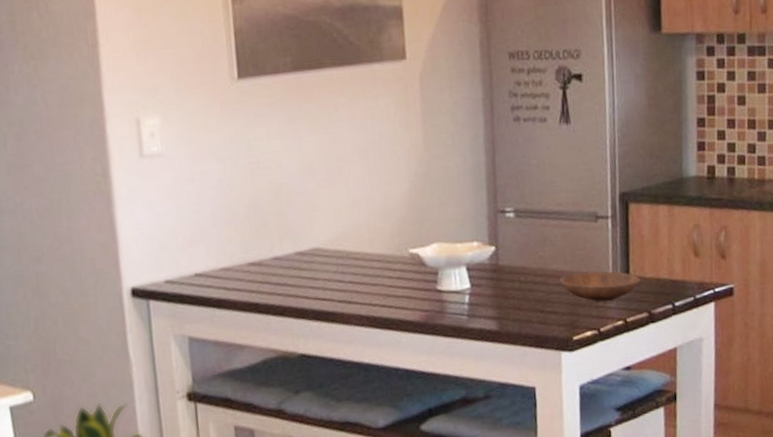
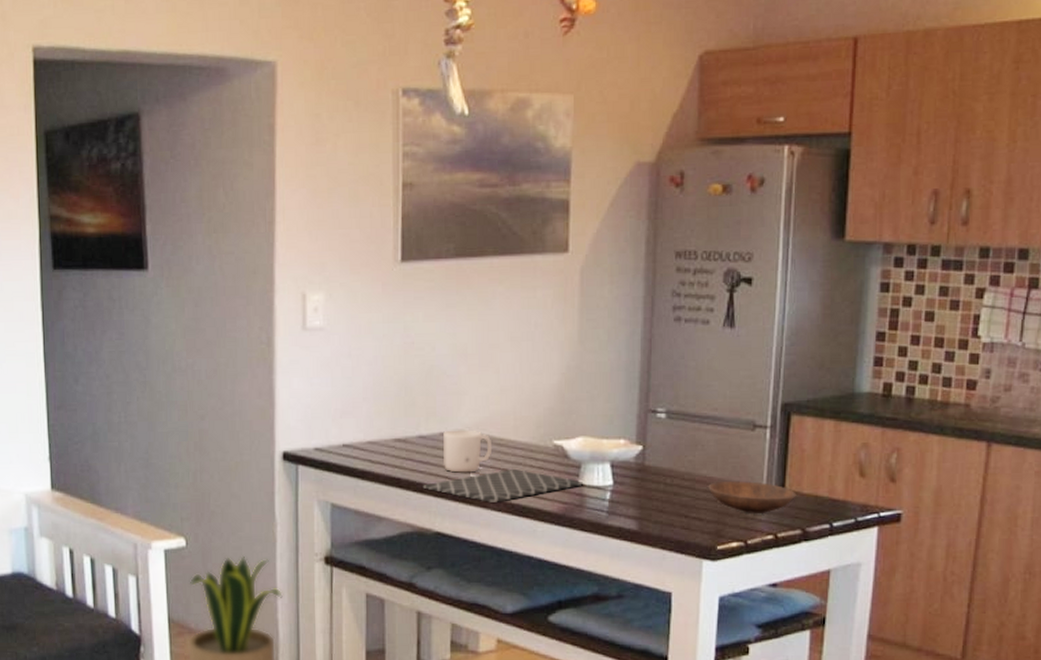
placemat: none [281,281,443,319] -> present [422,468,584,502]
mug: none [298,246,350,292] -> present [442,430,493,473]

